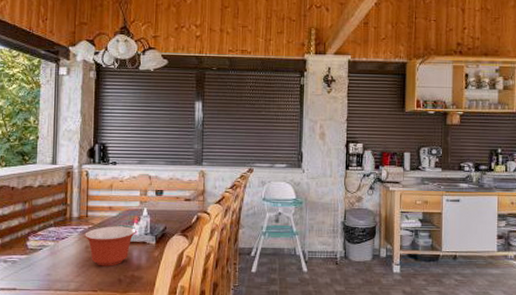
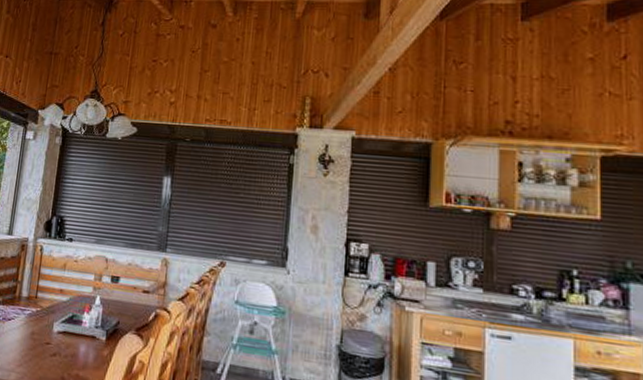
mixing bowl: present [85,226,136,267] -> none [31,311,86,361]

